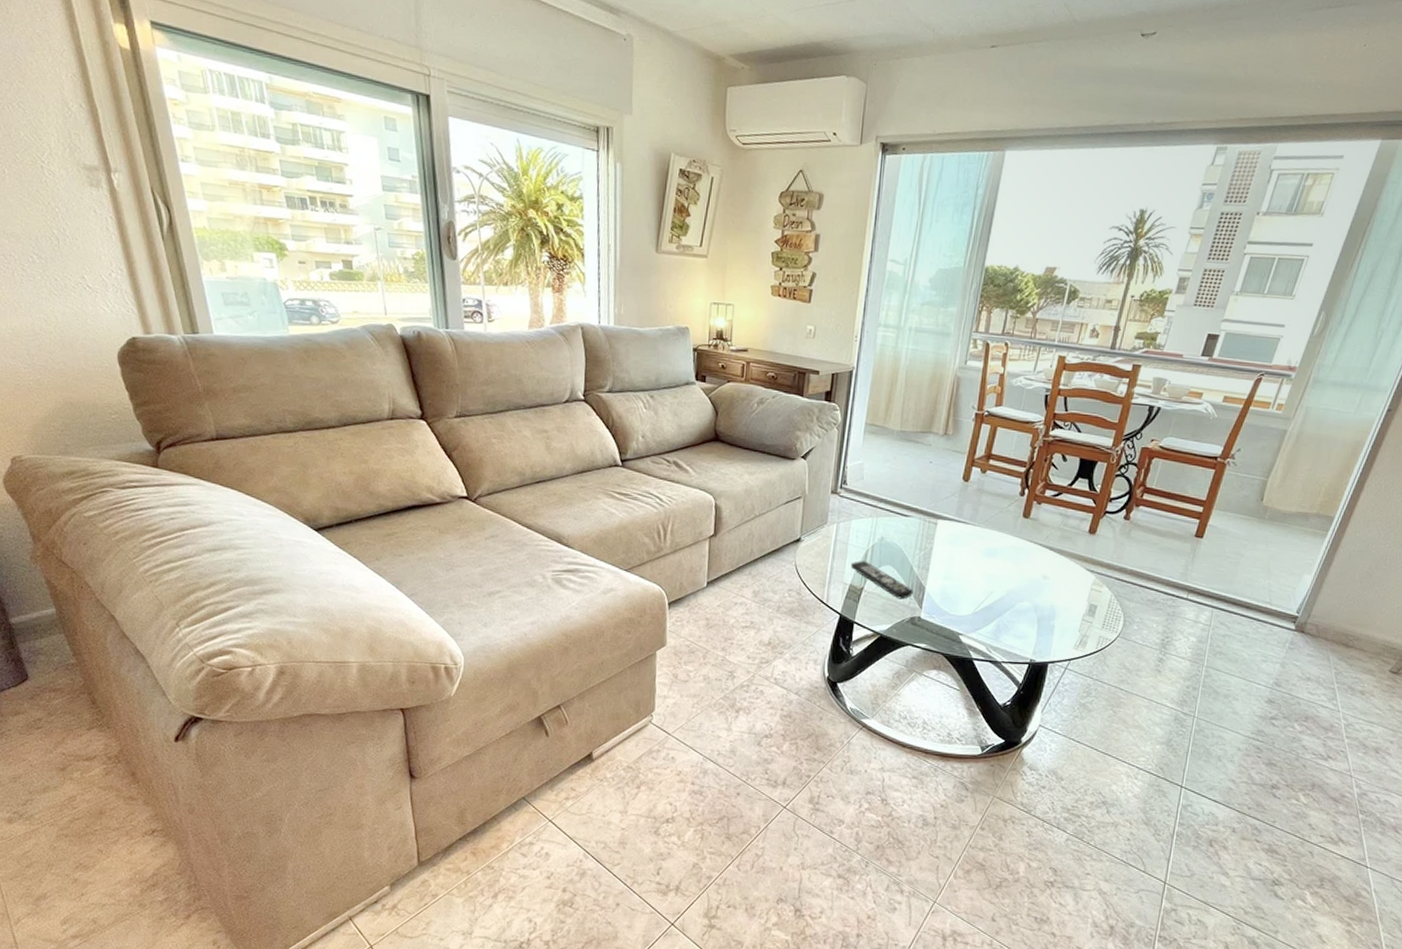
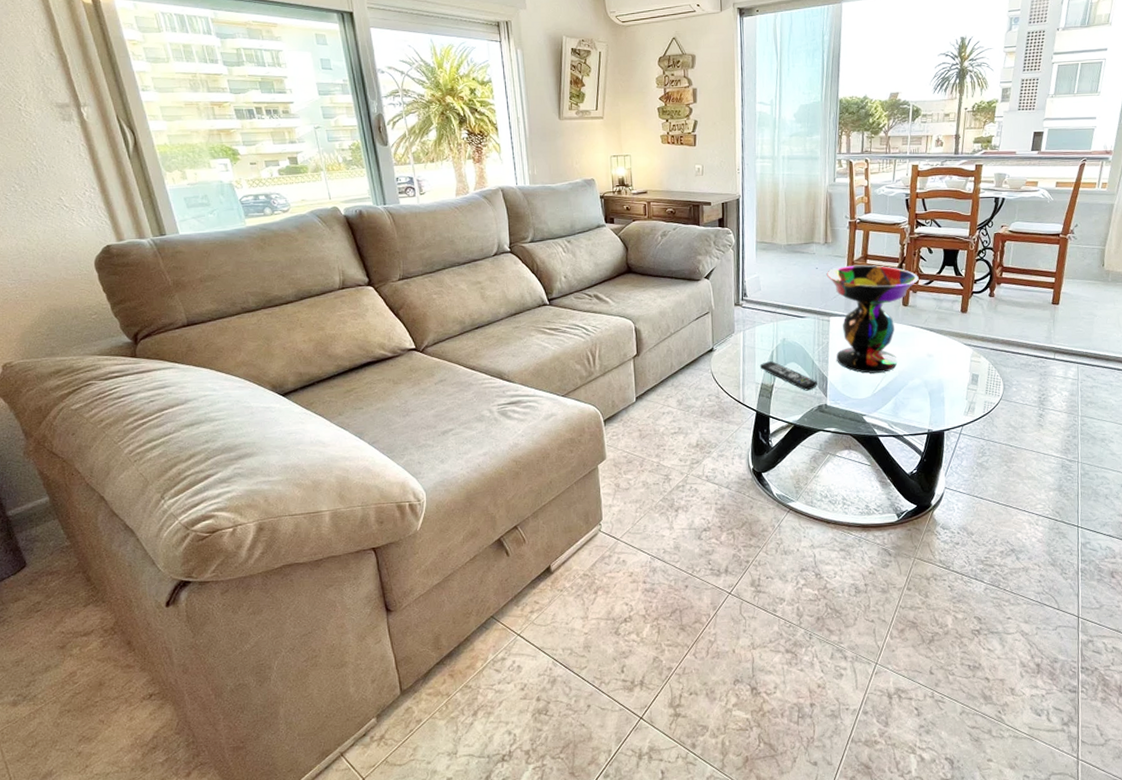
decorative bowl: none [938,463,1046,590] -> present [826,265,919,374]

